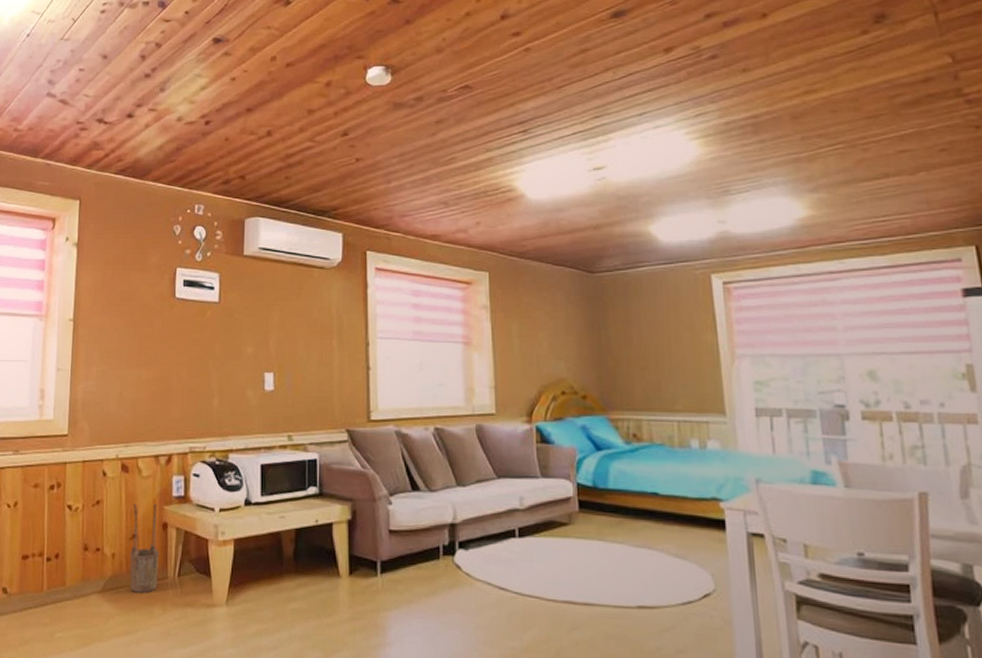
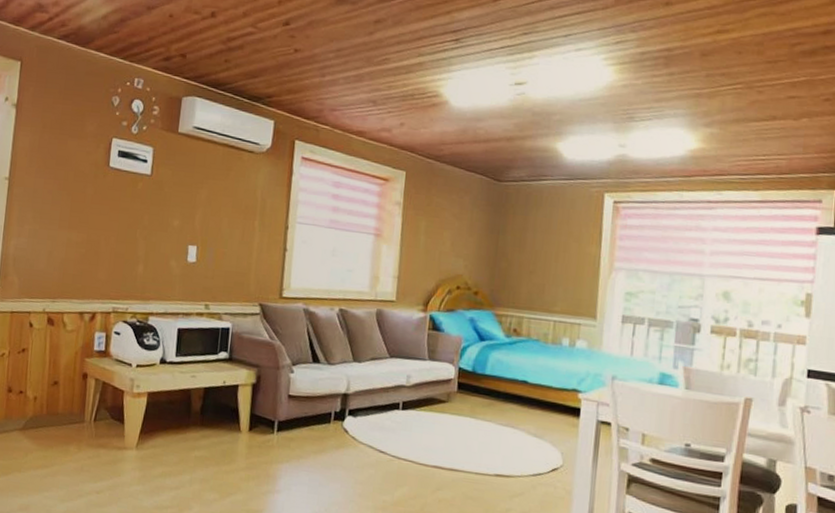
bucket: present [129,503,160,593] -> none [48,354,79,434]

